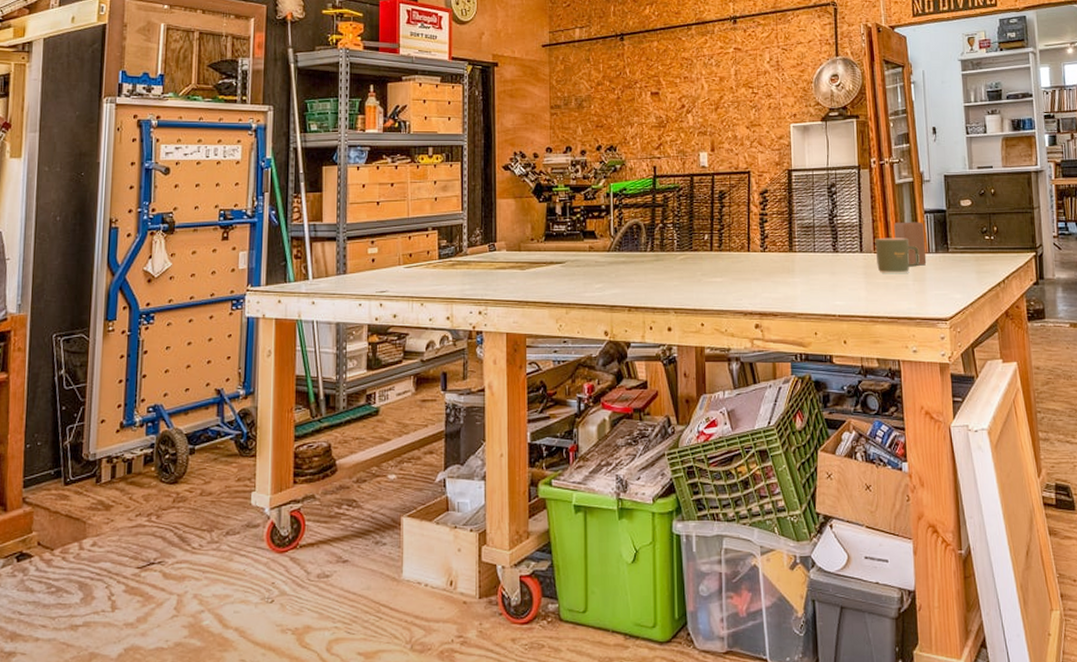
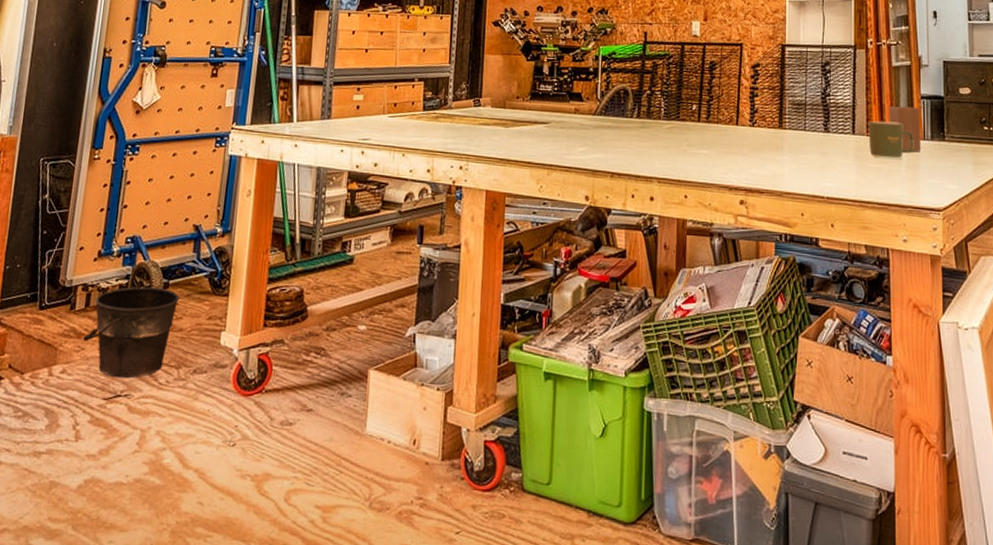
bucket: none [112,454,206,545] -> present [83,286,180,378]

